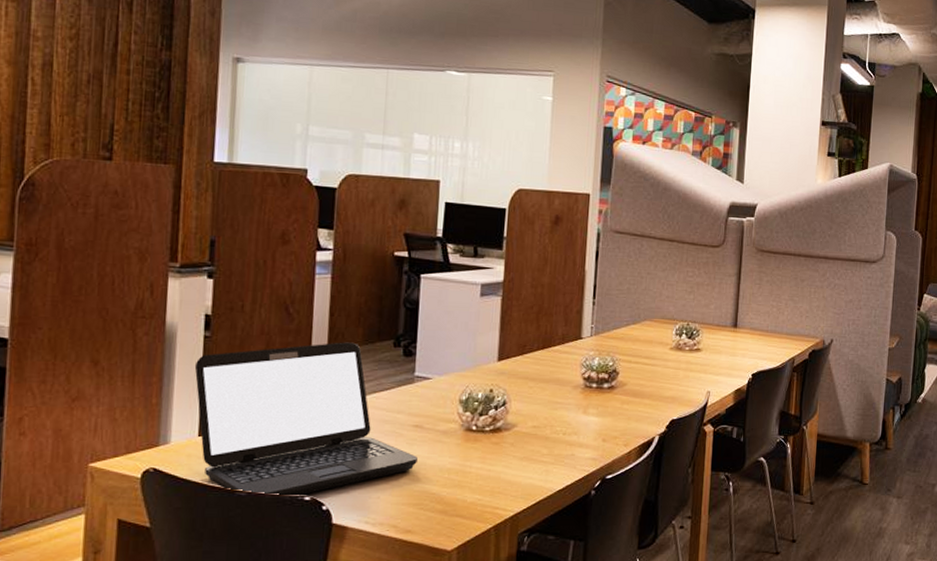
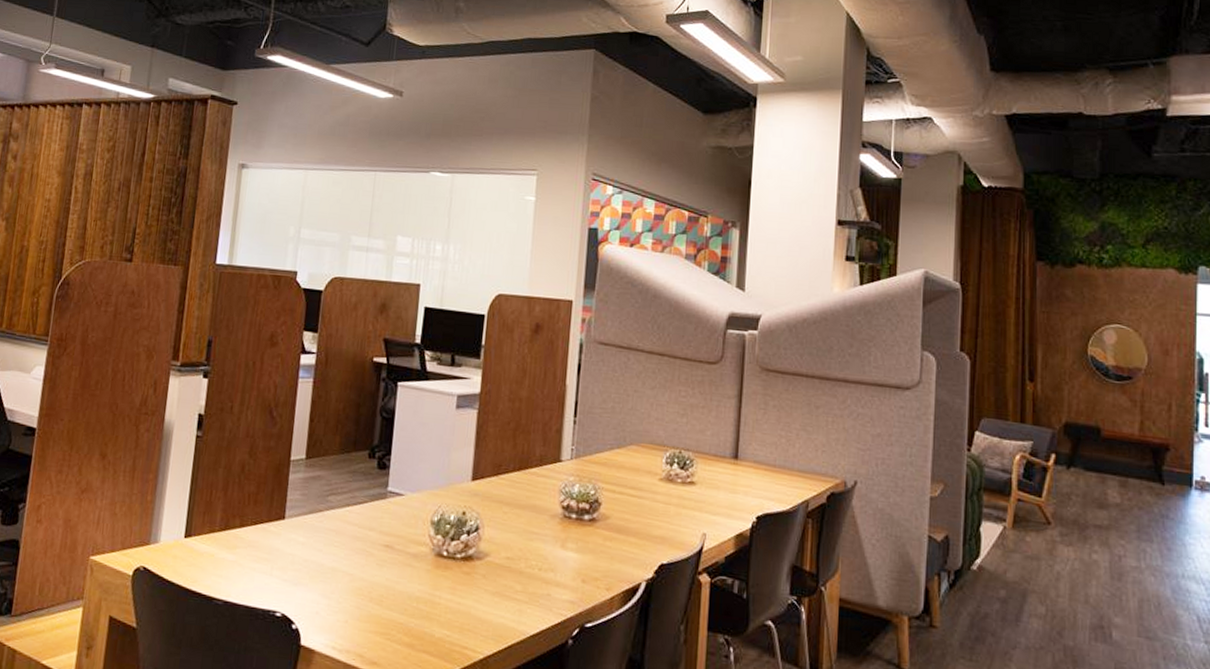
laptop: present [194,342,417,497] -> none [186,449,387,612]

